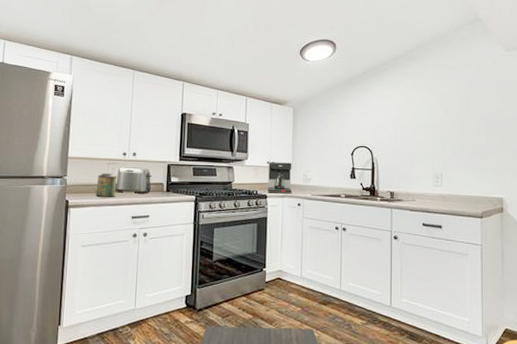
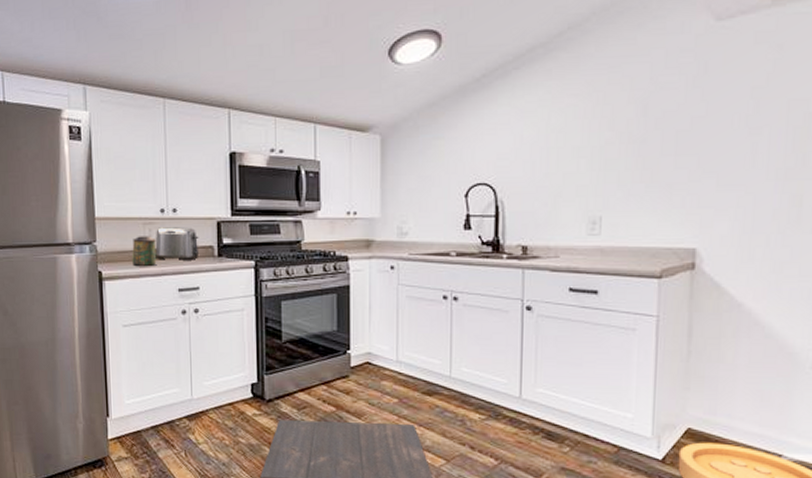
coffee maker: present [267,162,292,194] -> none [348,211,383,254]

